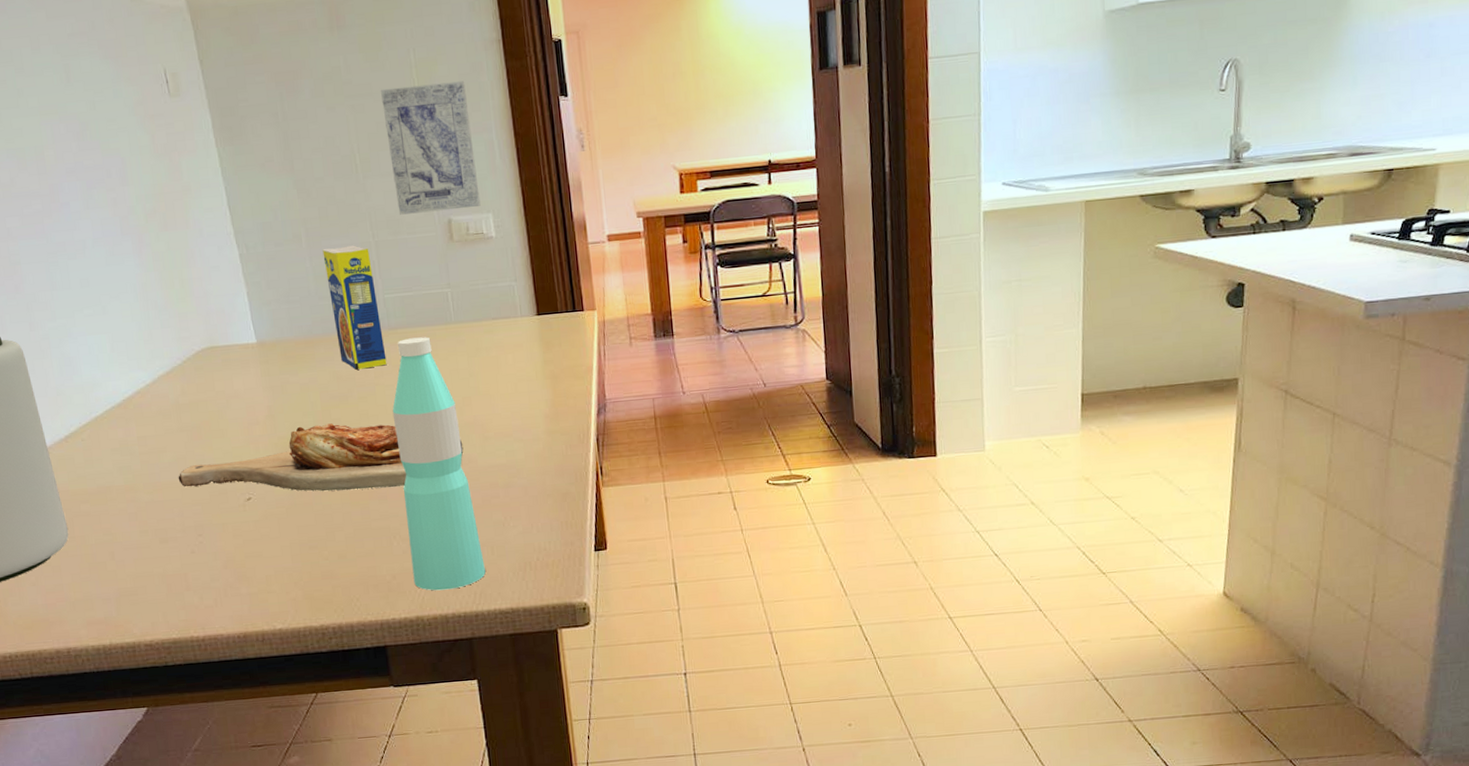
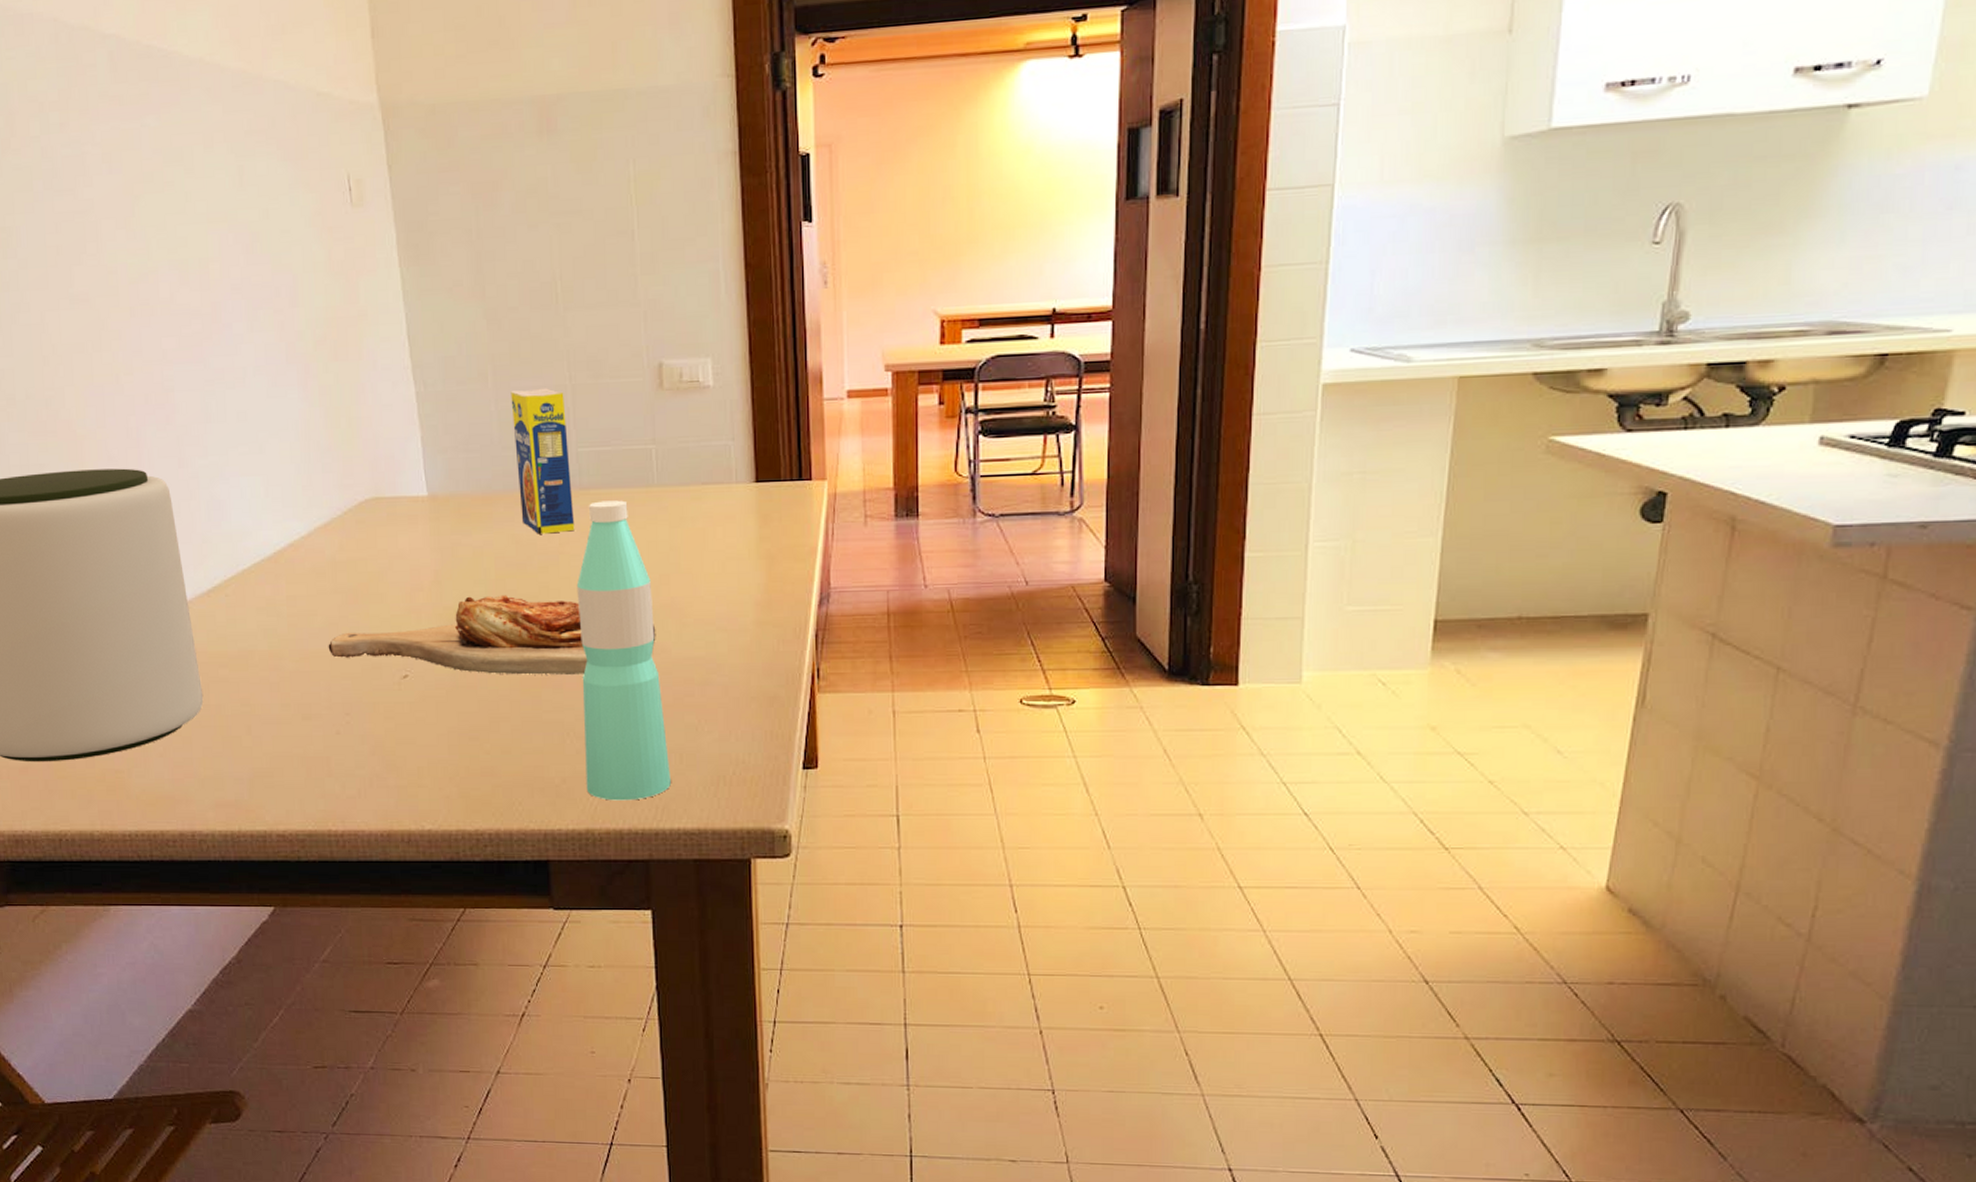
wall art: present [381,81,481,215] -> none [592,199,699,355]

